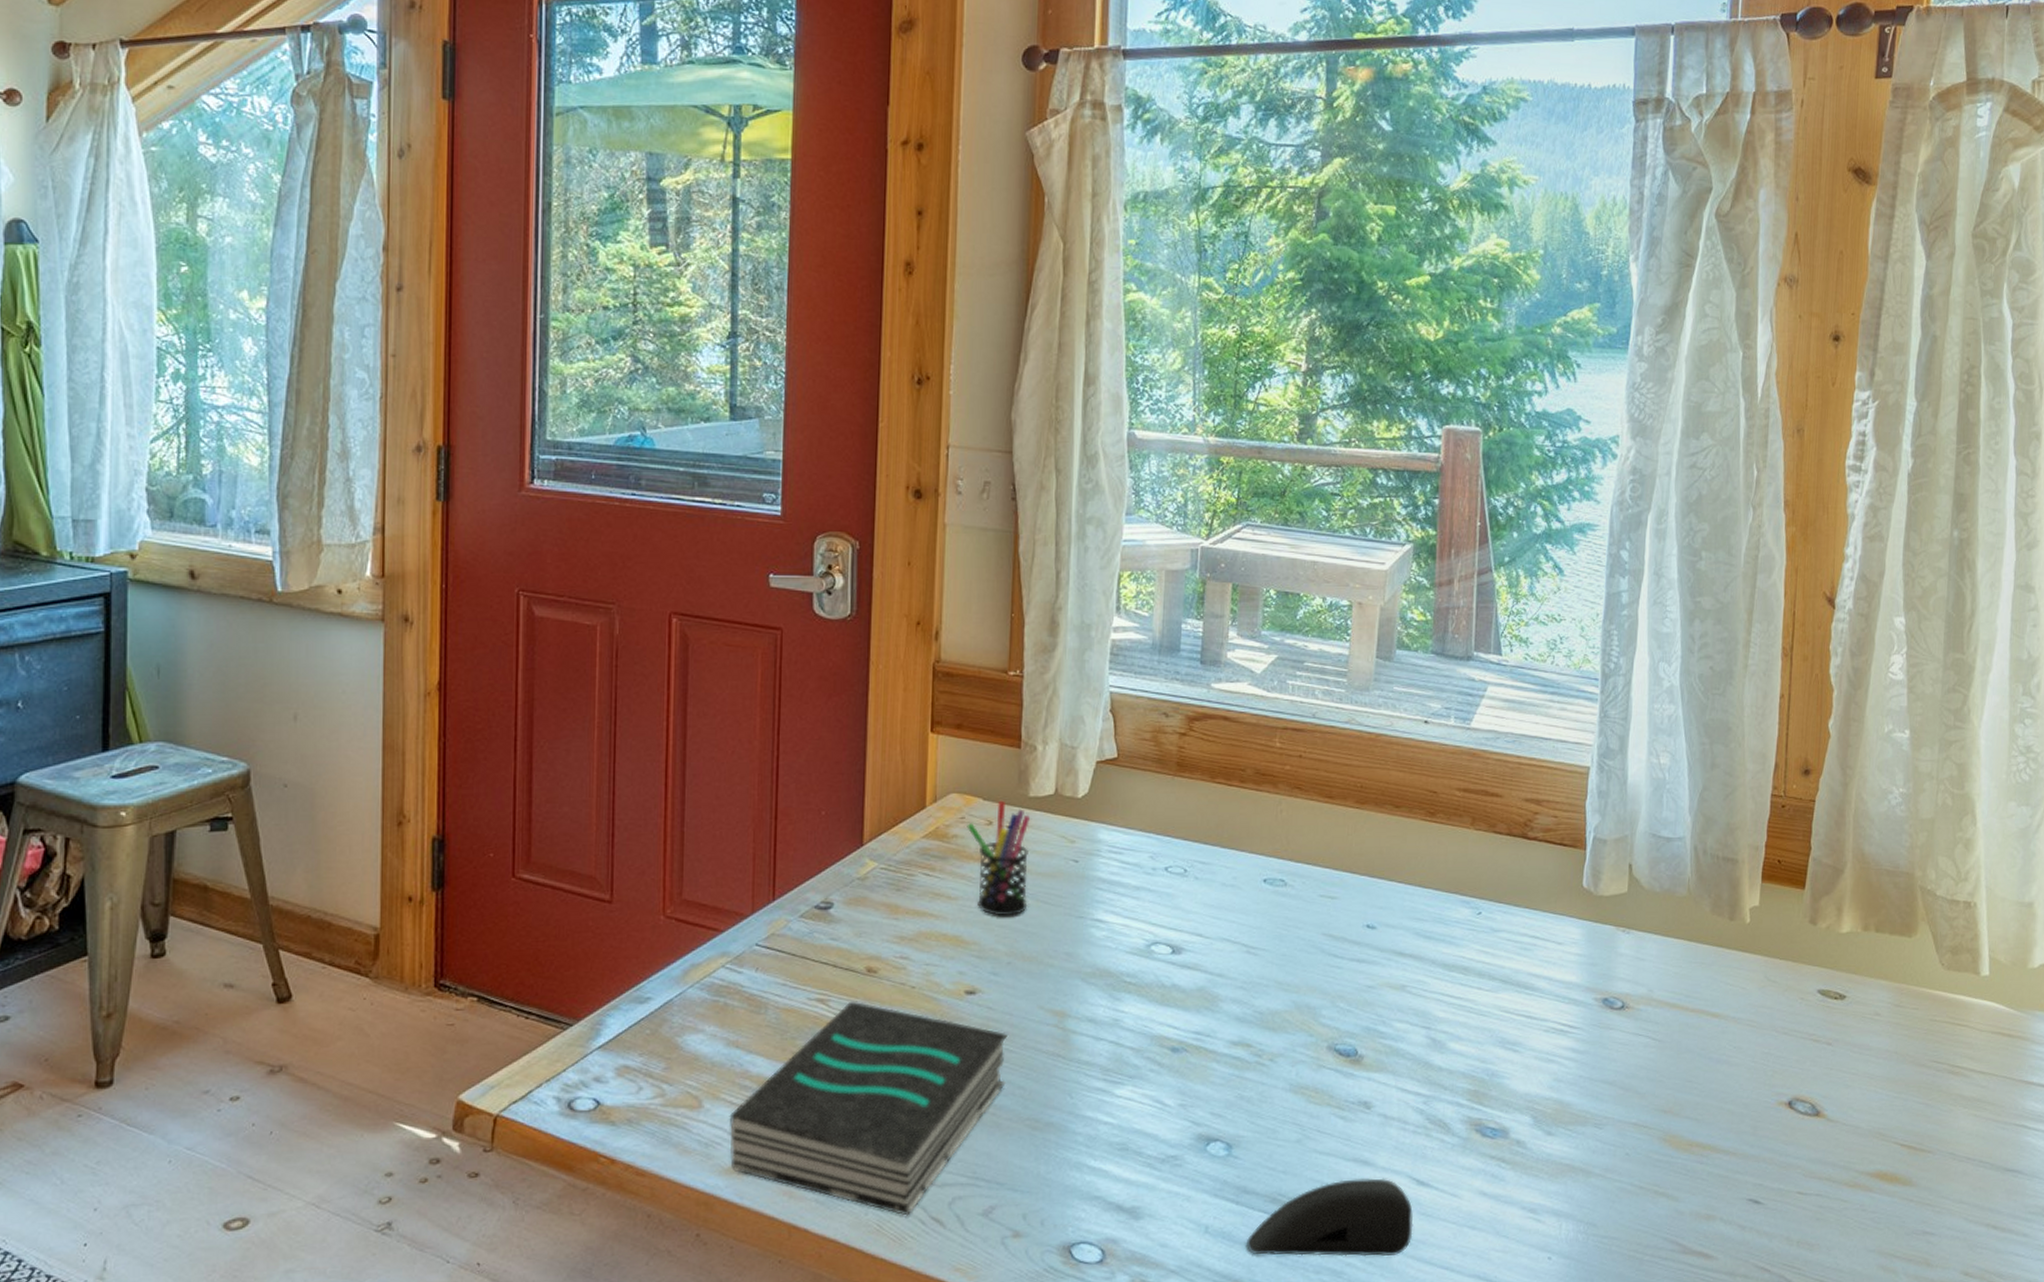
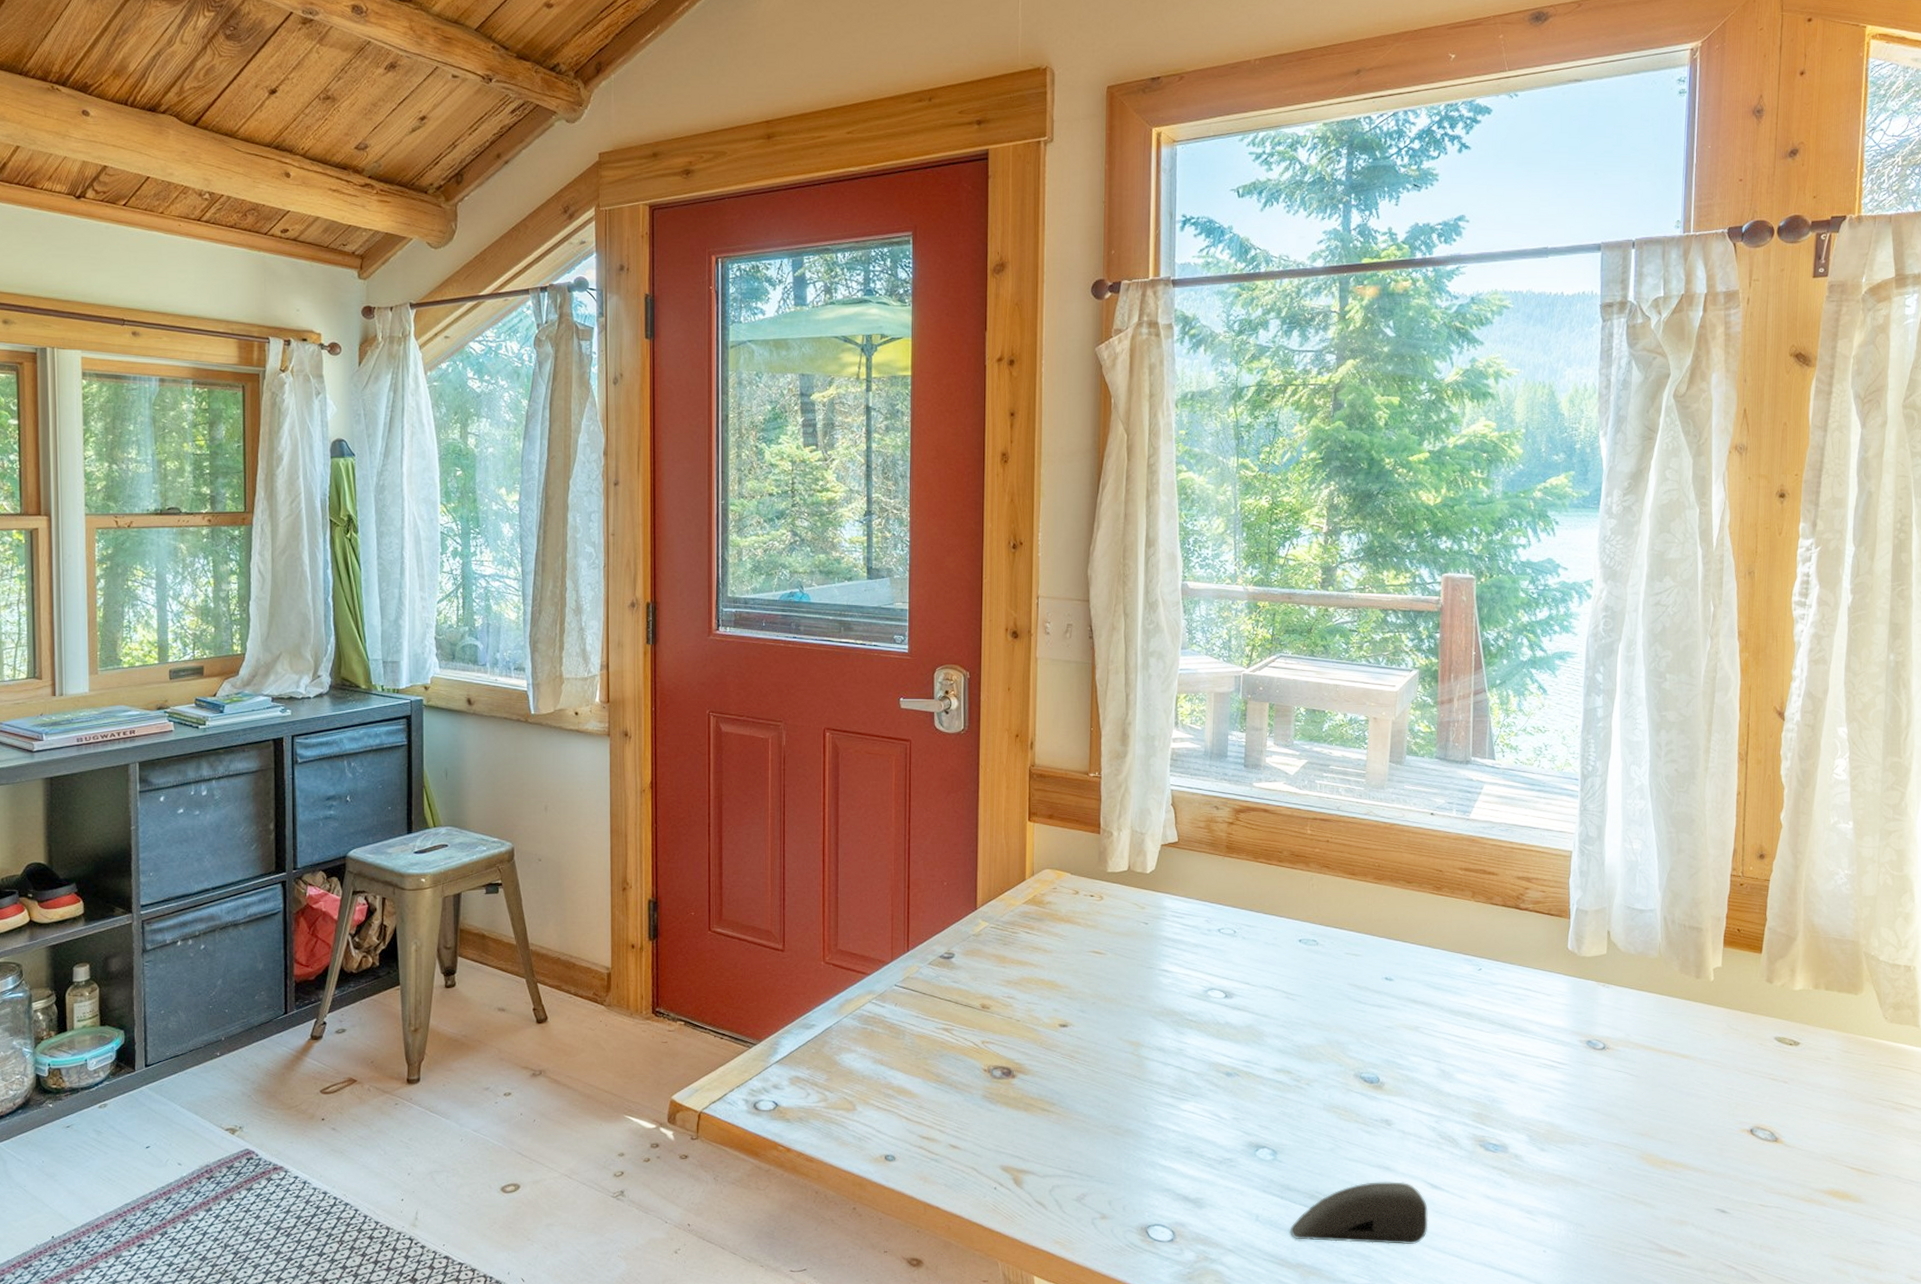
book: present [729,1002,1009,1216] -> none [876,1031,1095,1199]
pen holder: present [966,800,1031,916] -> none [1058,875,1109,966]

